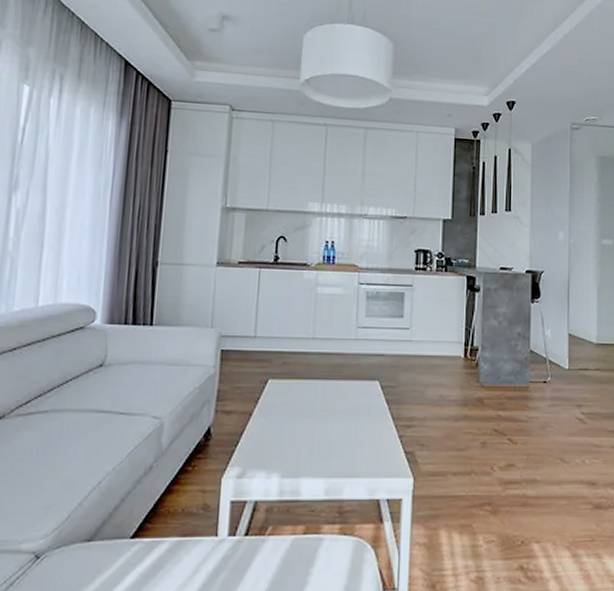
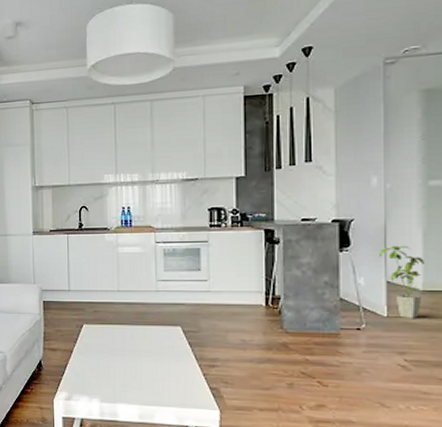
house plant: none [562,298,598,372] -> present [378,245,424,319]

